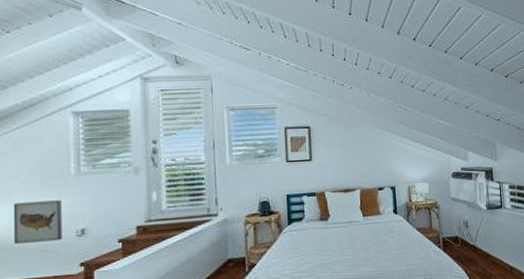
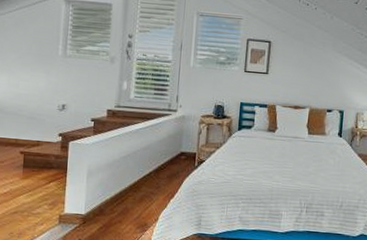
wall art: present [14,200,62,244] -> none [9,73,49,111]

